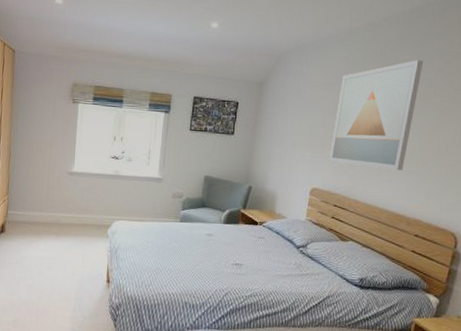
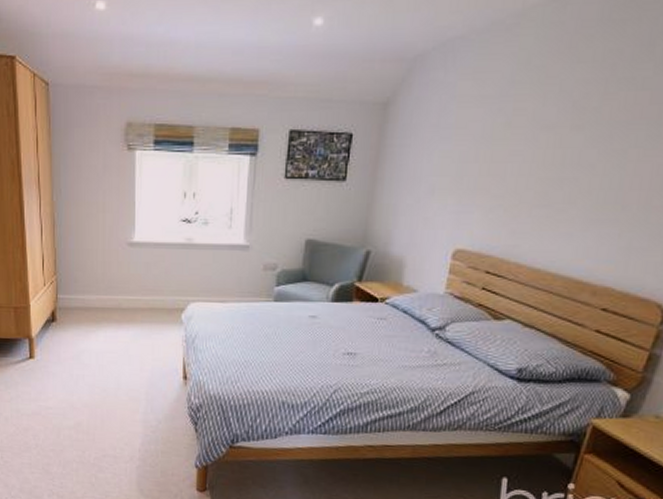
wall art: present [329,60,424,170] -> none [482,49,638,219]

